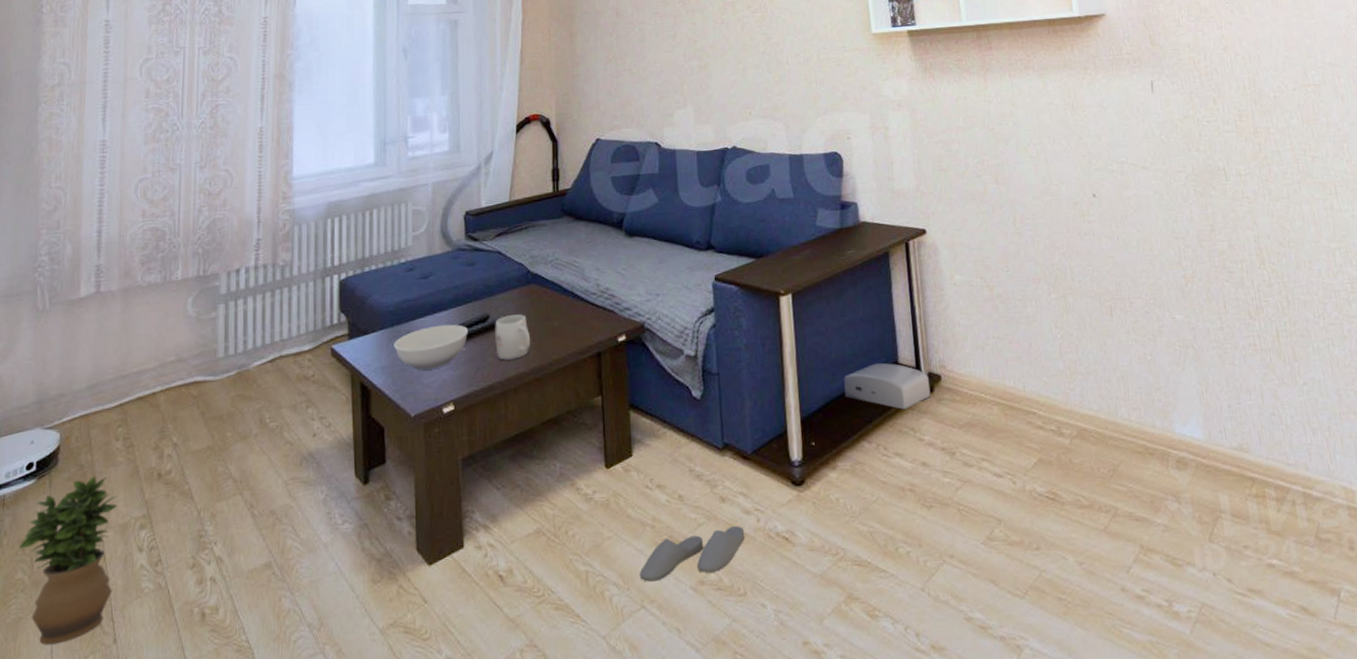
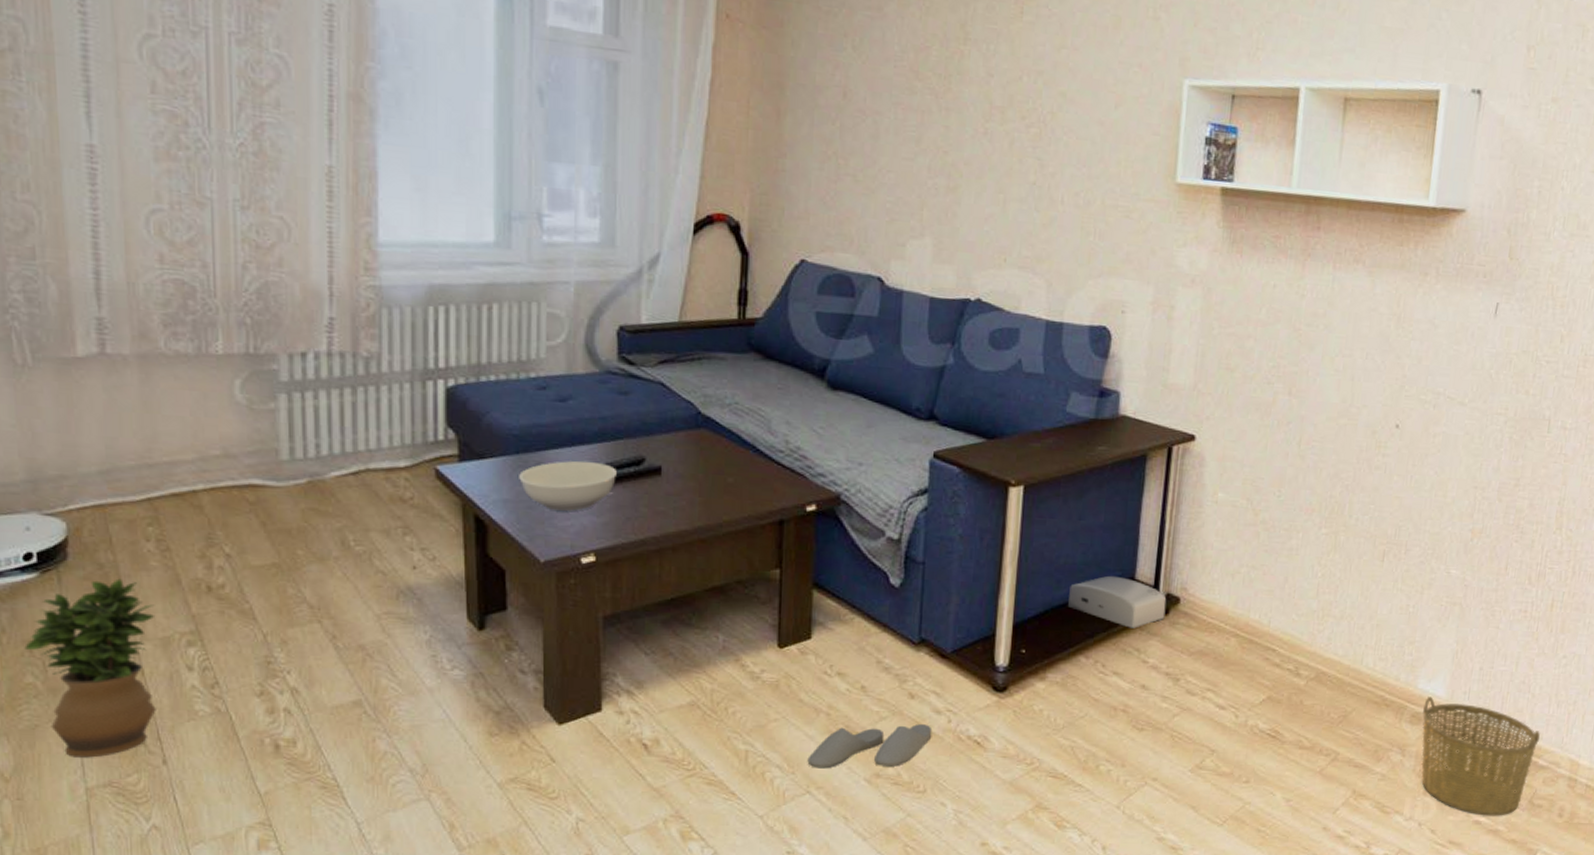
mug: present [495,314,531,360] -> none [651,461,697,514]
basket: none [1185,440,1308,558] -> present [1421,696,1540,816]

